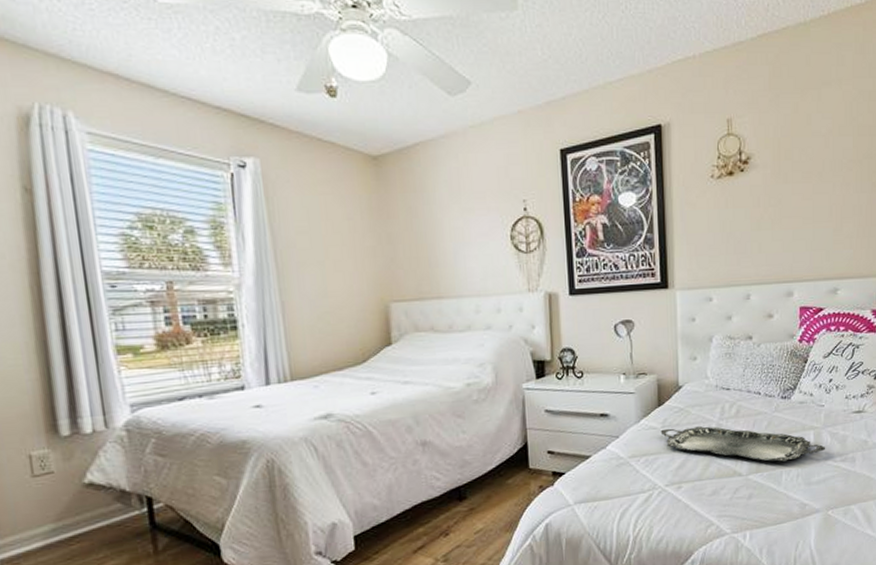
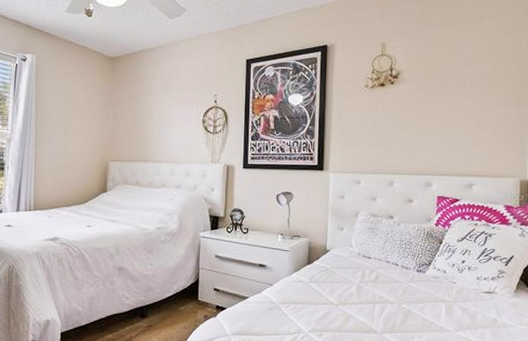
serving tray: present [660,426,826,462] -> none [308,283,457,327]

